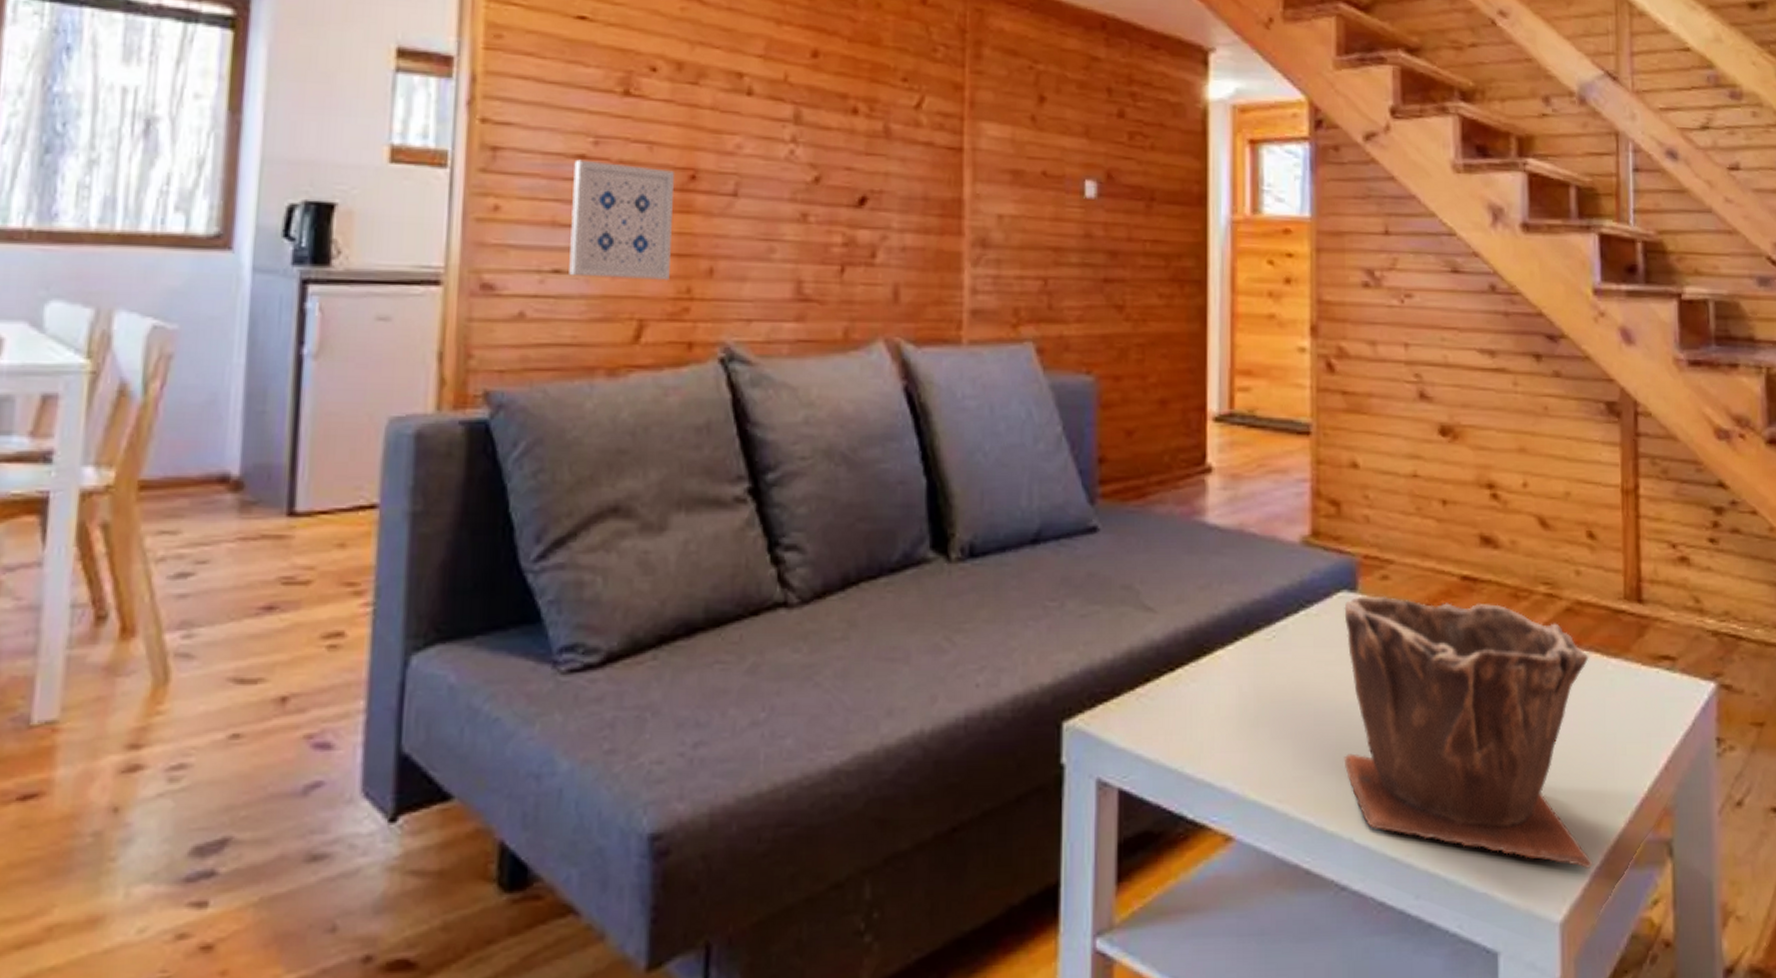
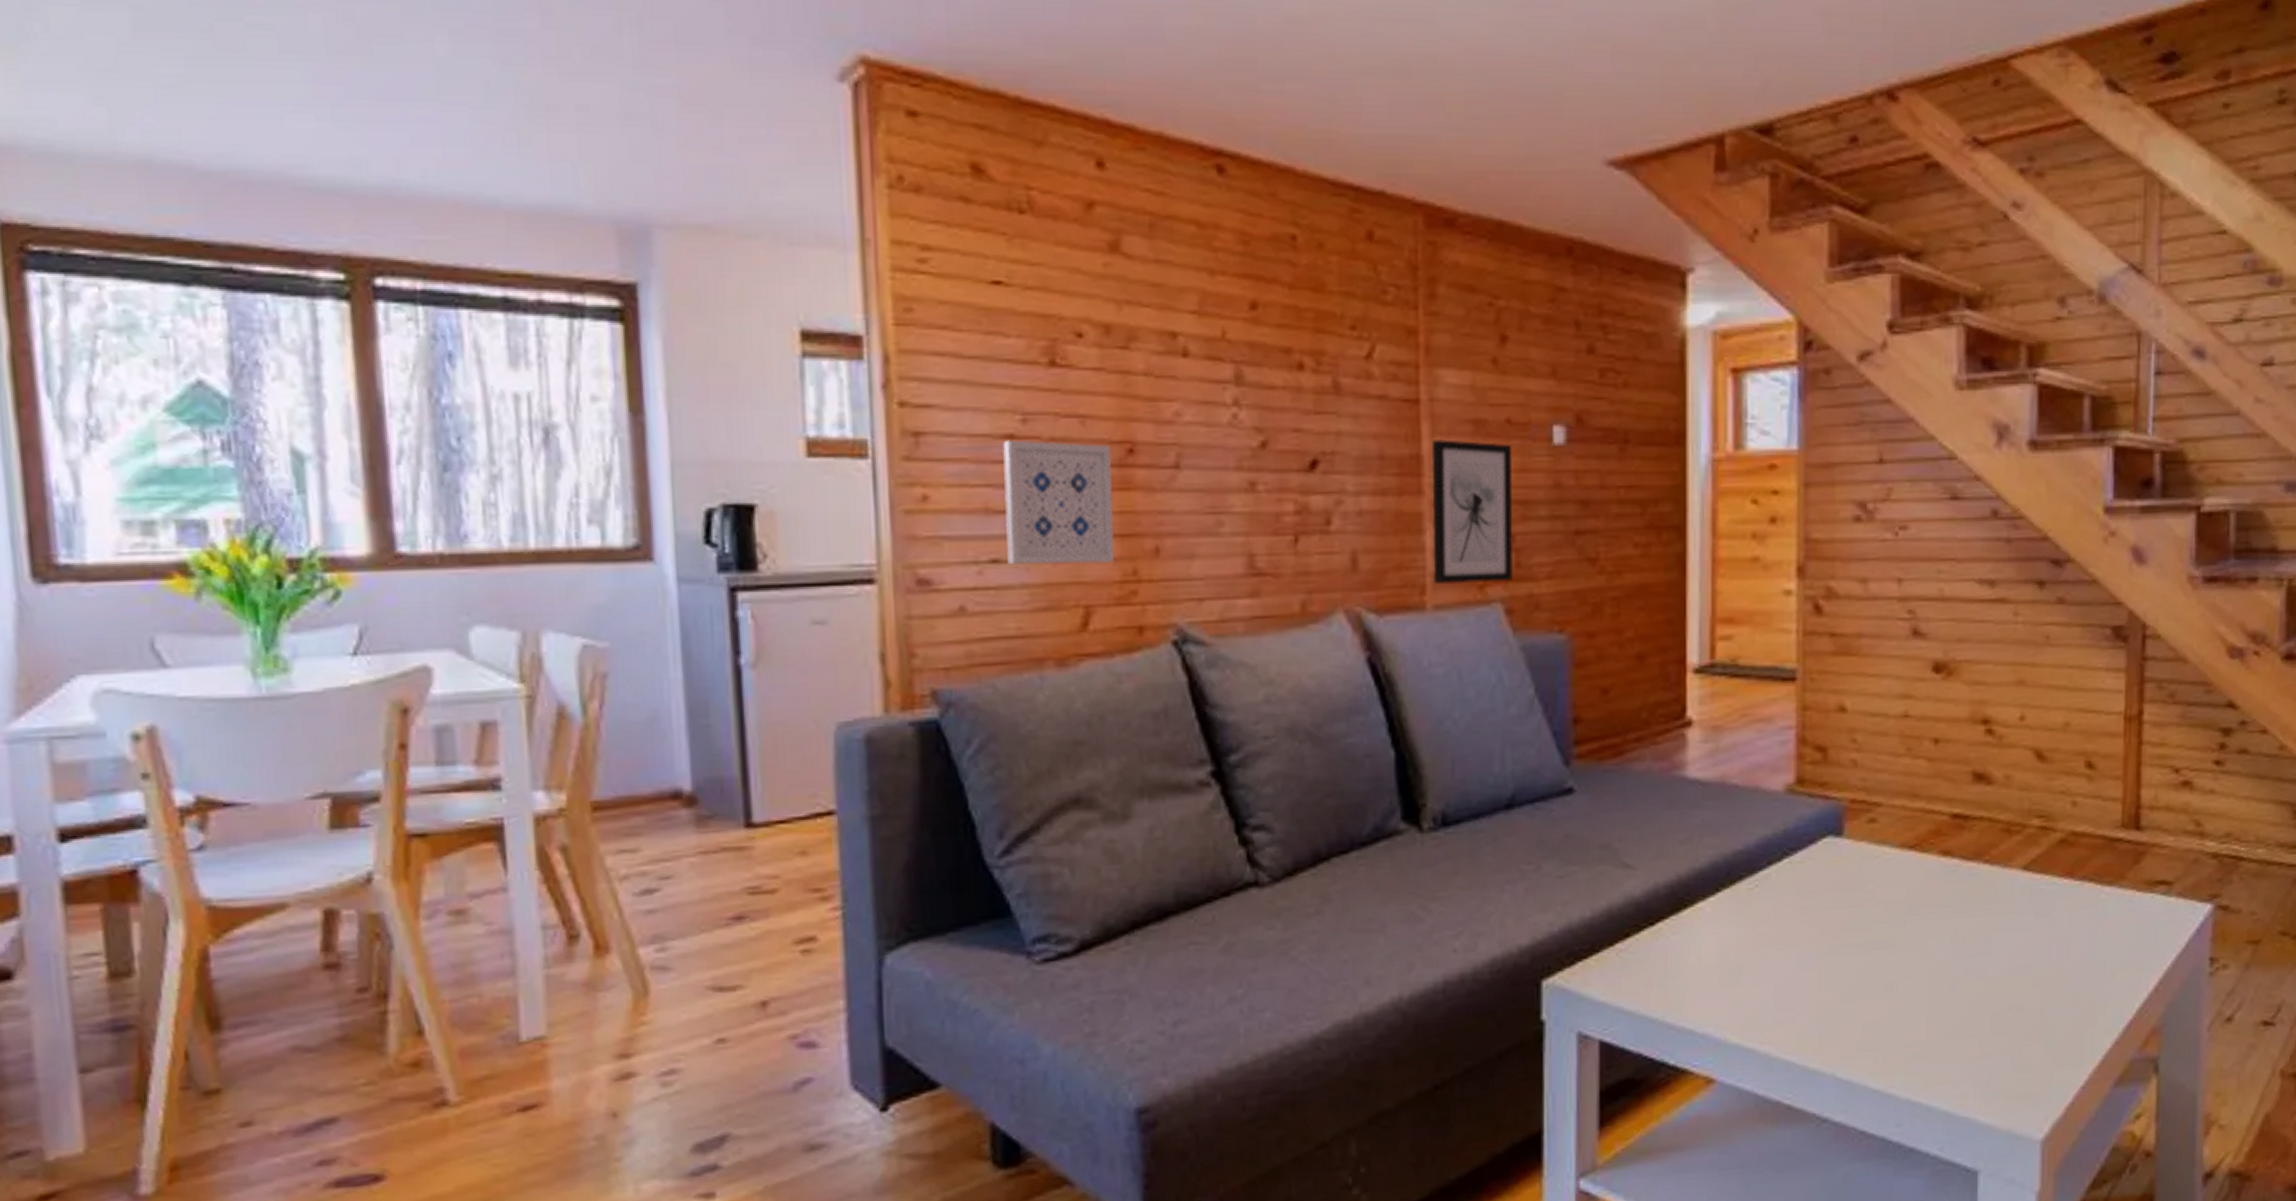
wall art: none [970,186,1047,322] -> present [1432,439,1512,585]
plant pot: present [1344,595,1594,870] -> none [1827,838,2082,1090]

